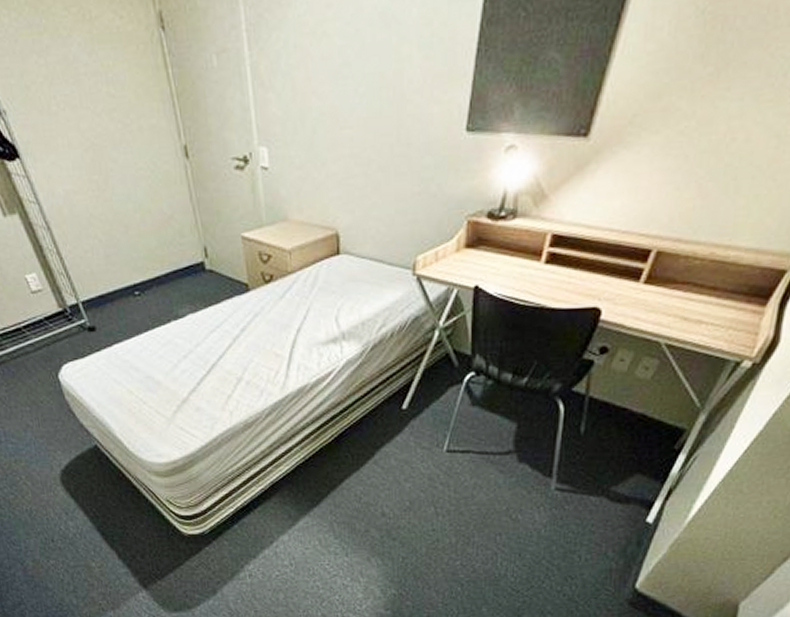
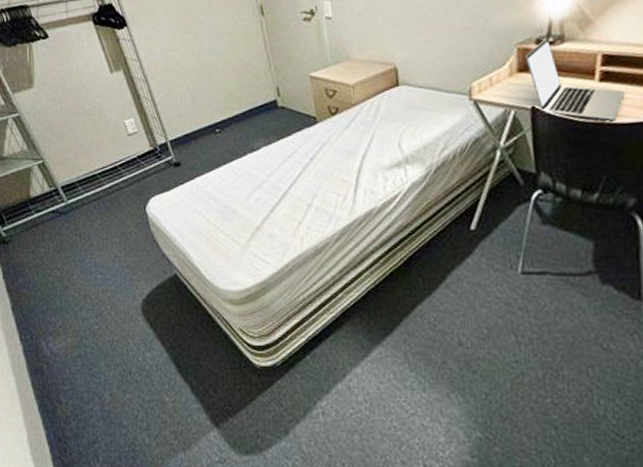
laptop: none [475,211,568,305] -> present [526,38,625,120]

